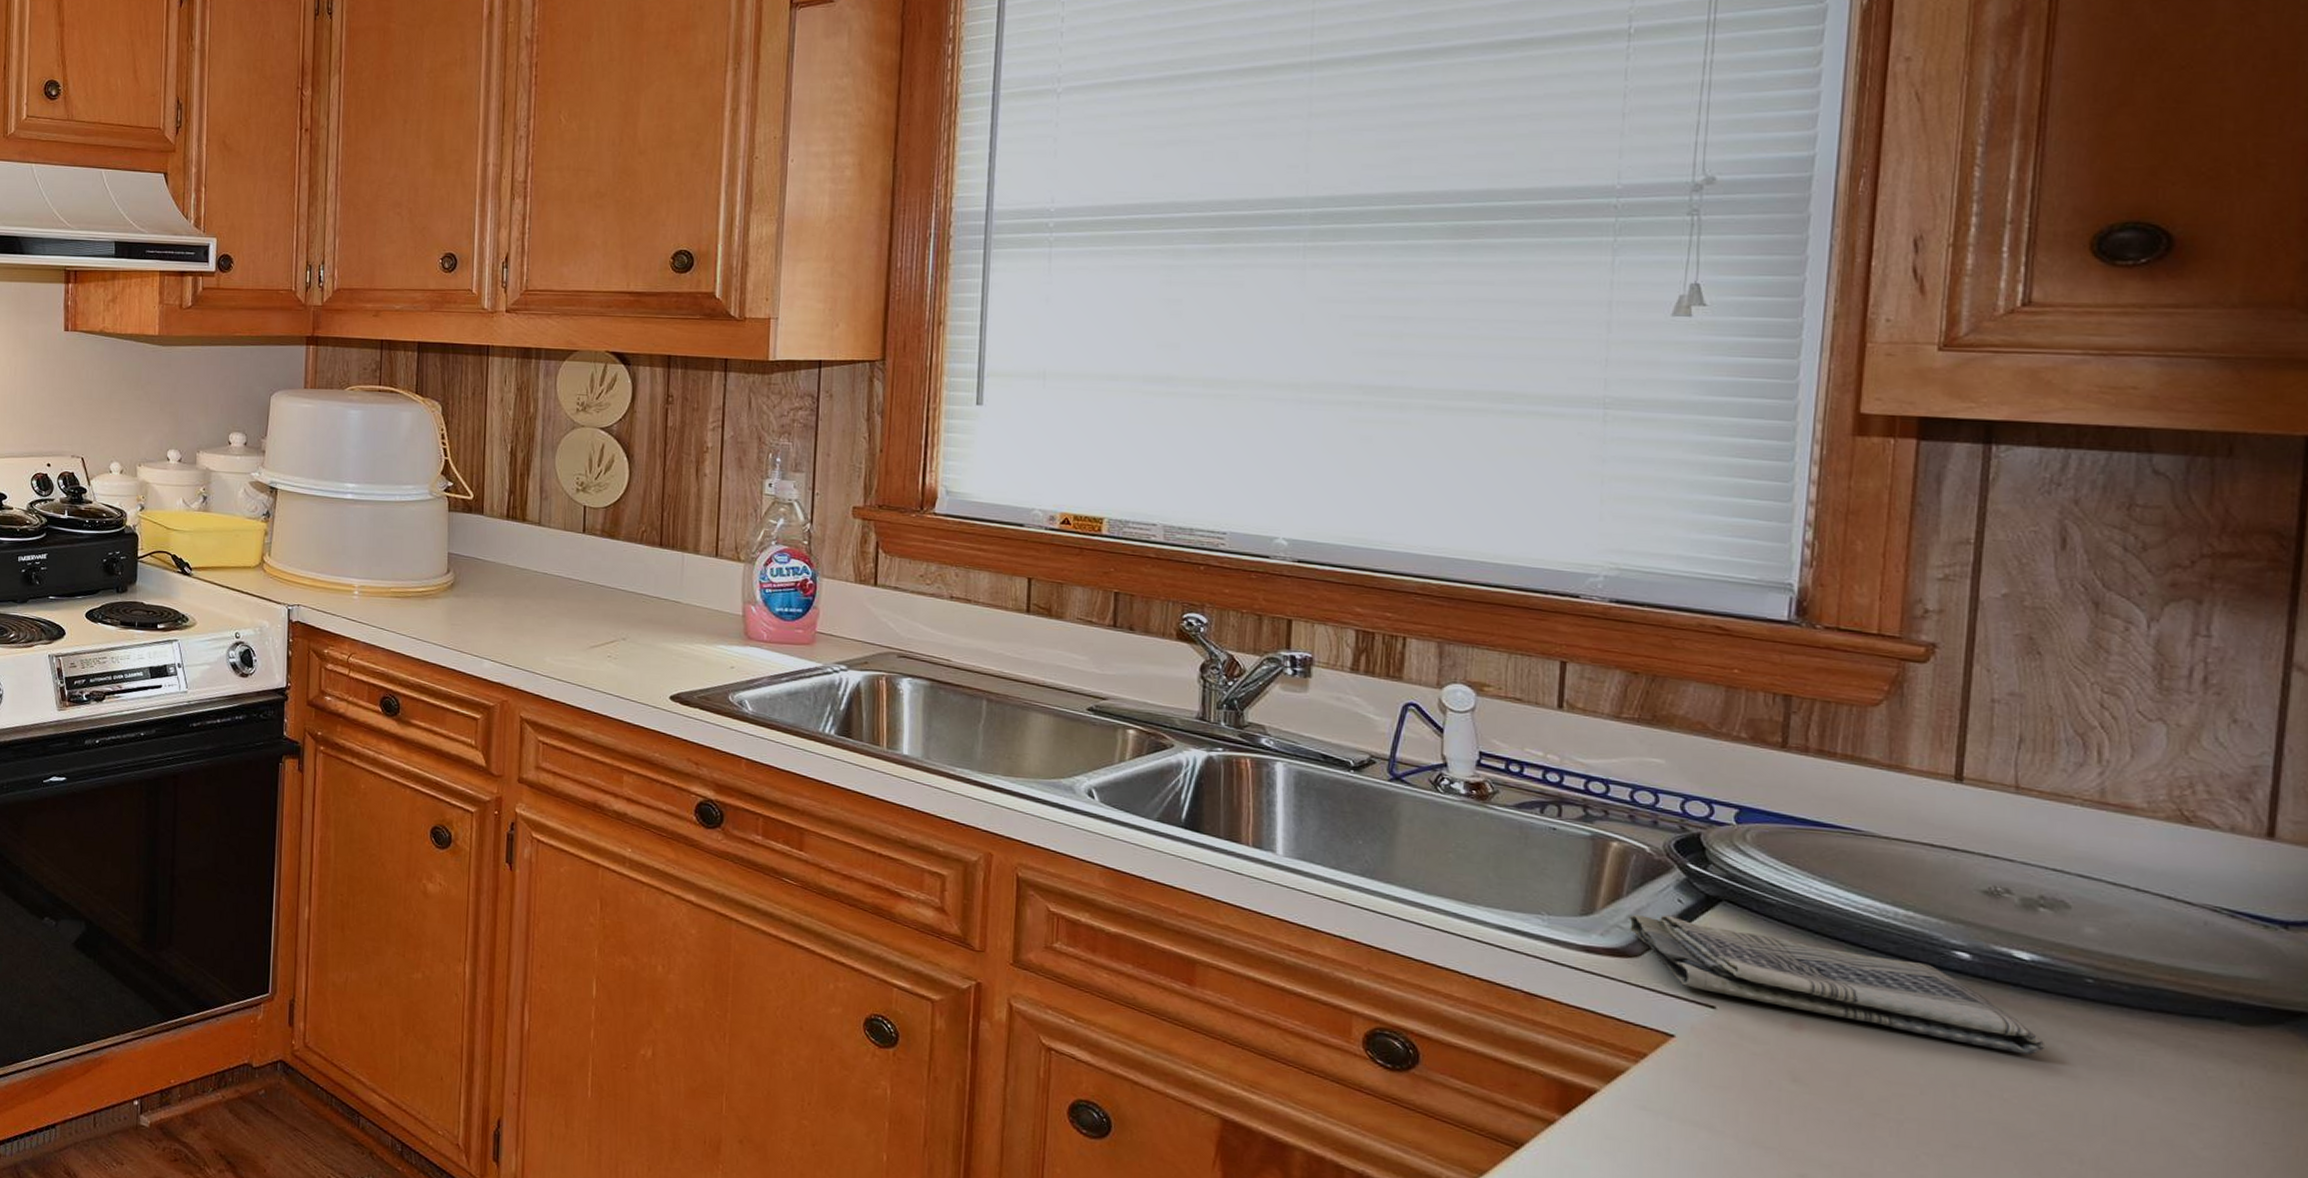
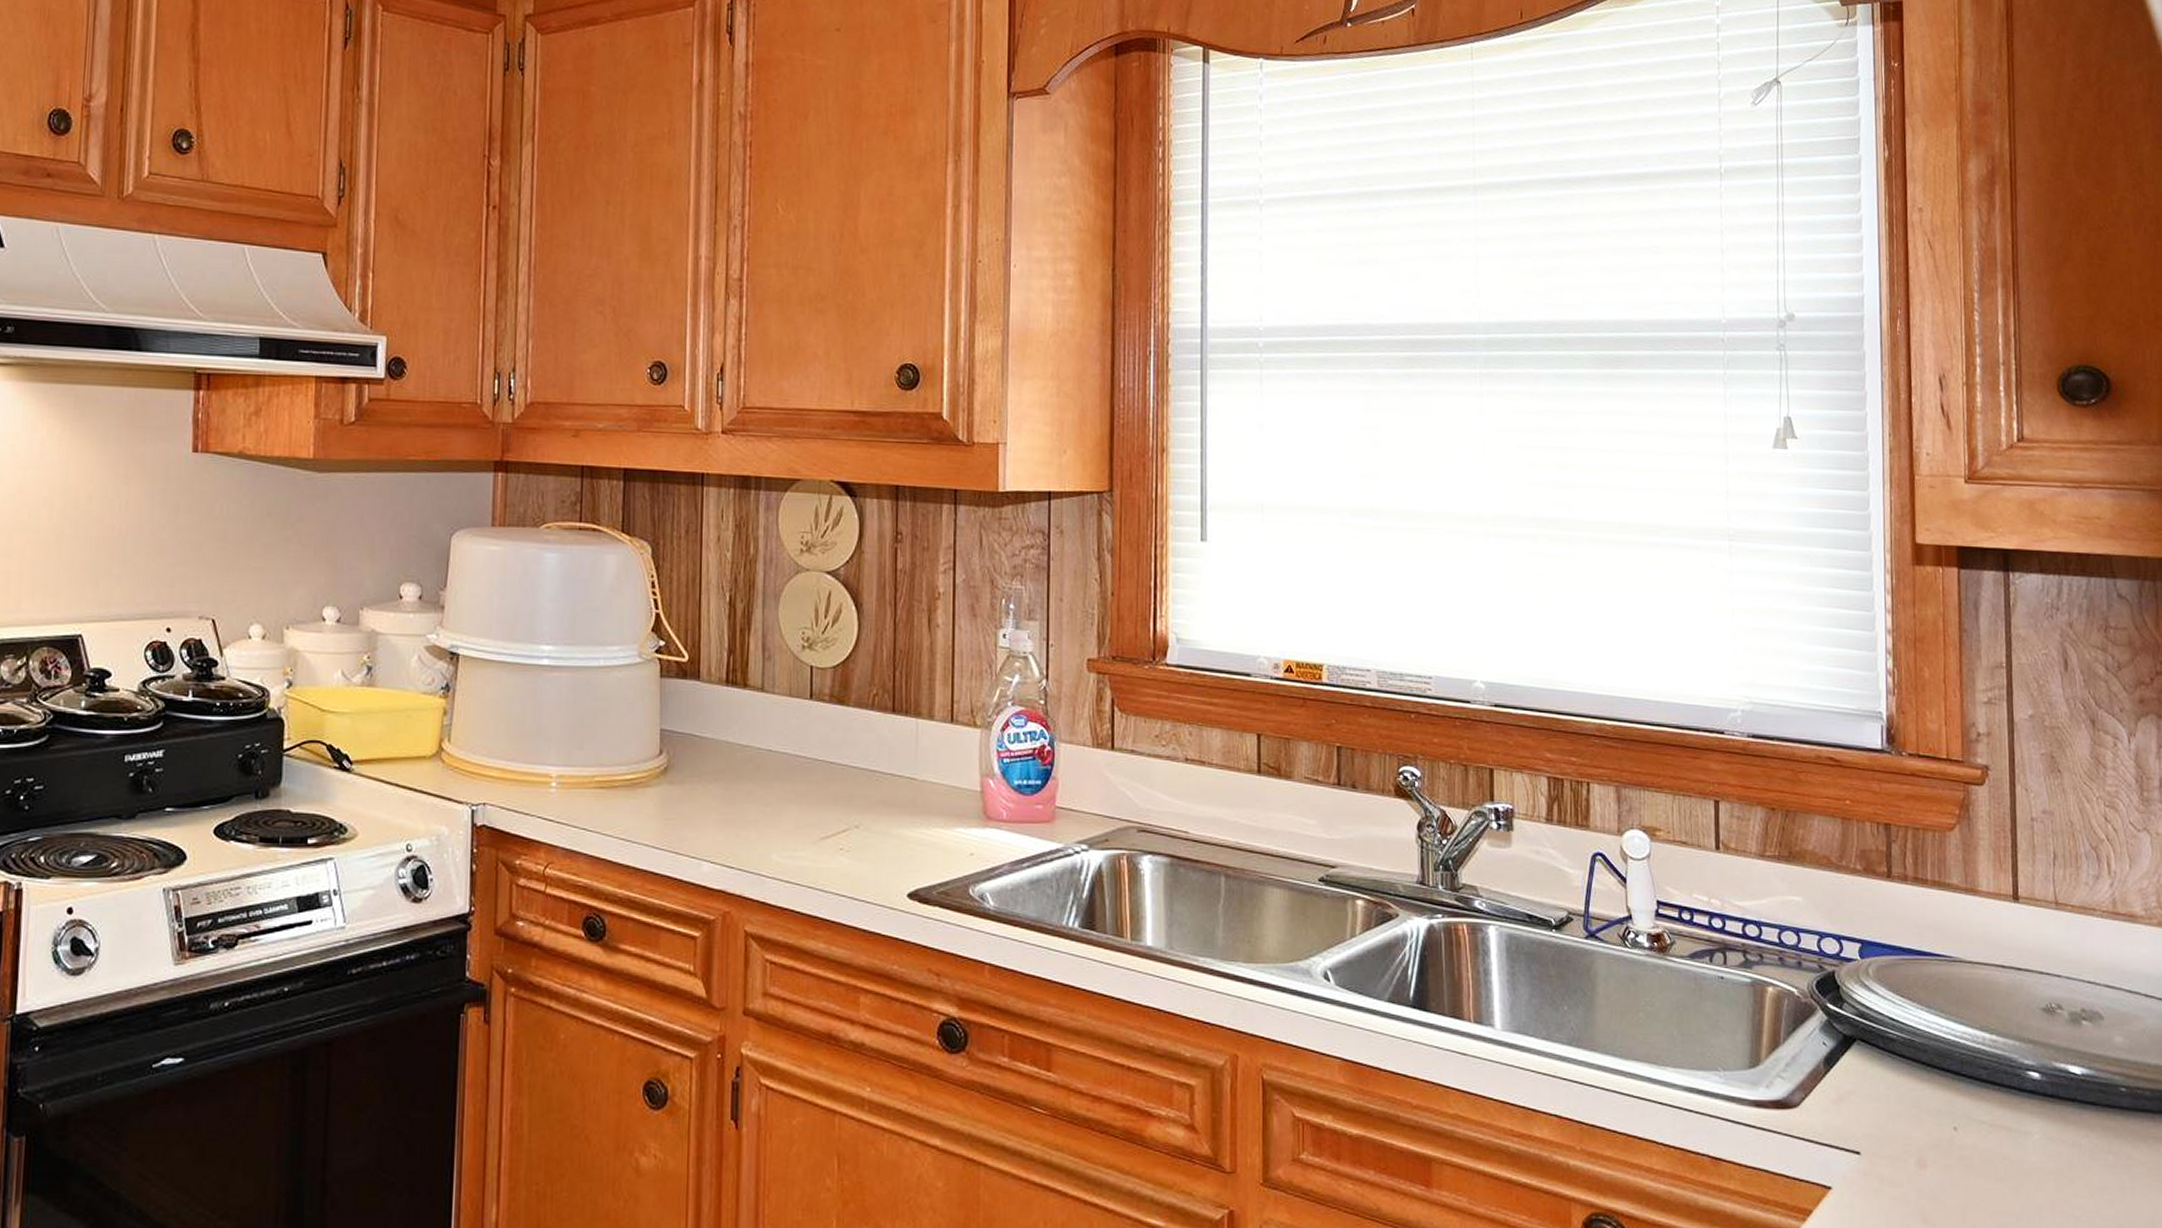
dish towel: present [1628,915,2046,1055] -> none [1787,1060,2100,1169]

